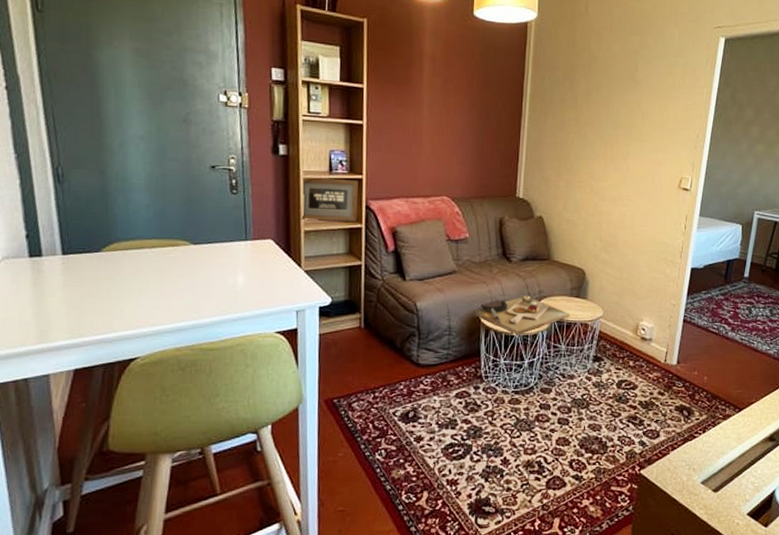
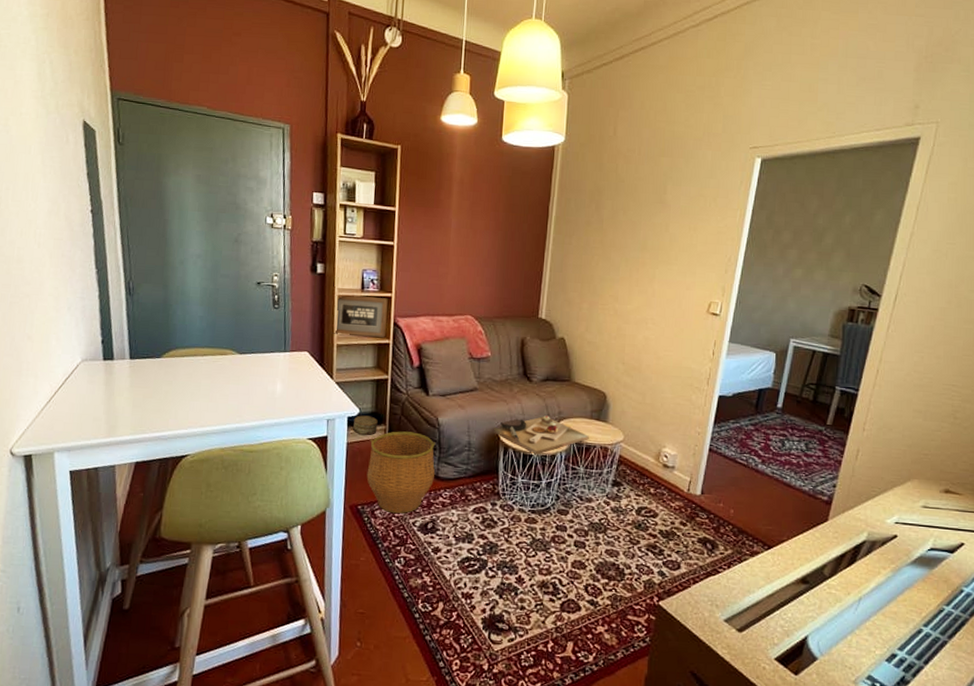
decorative box: none [324,304,352,326] -> present [352,415,378,436]
basket: none [342,319,415,405] -> present [366,431,436,514]

